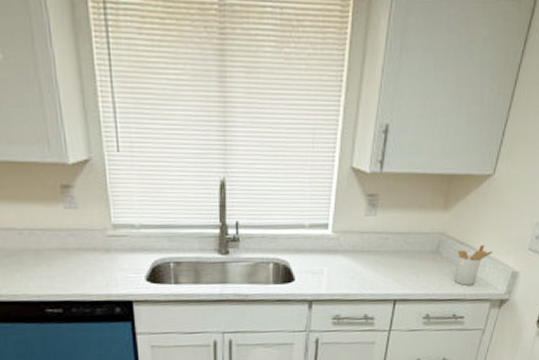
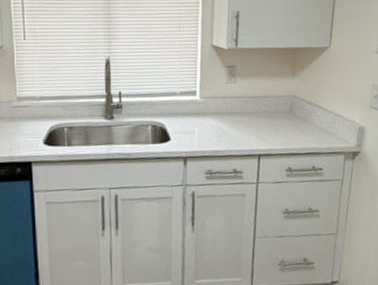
utensil holder: present [454,244,493,286] -> none [308,104,339,140]

